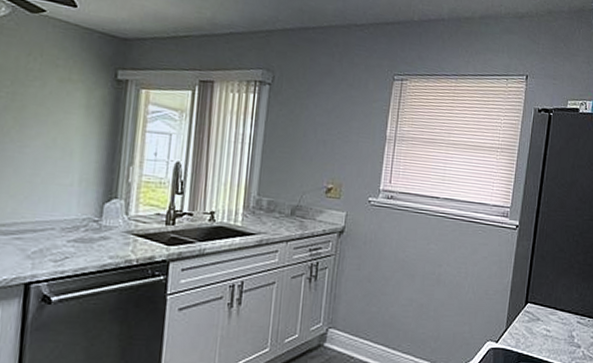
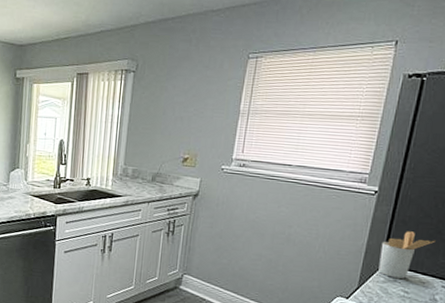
utensil holder: none [523,266,569,316] -> present [378,231,436,279]

